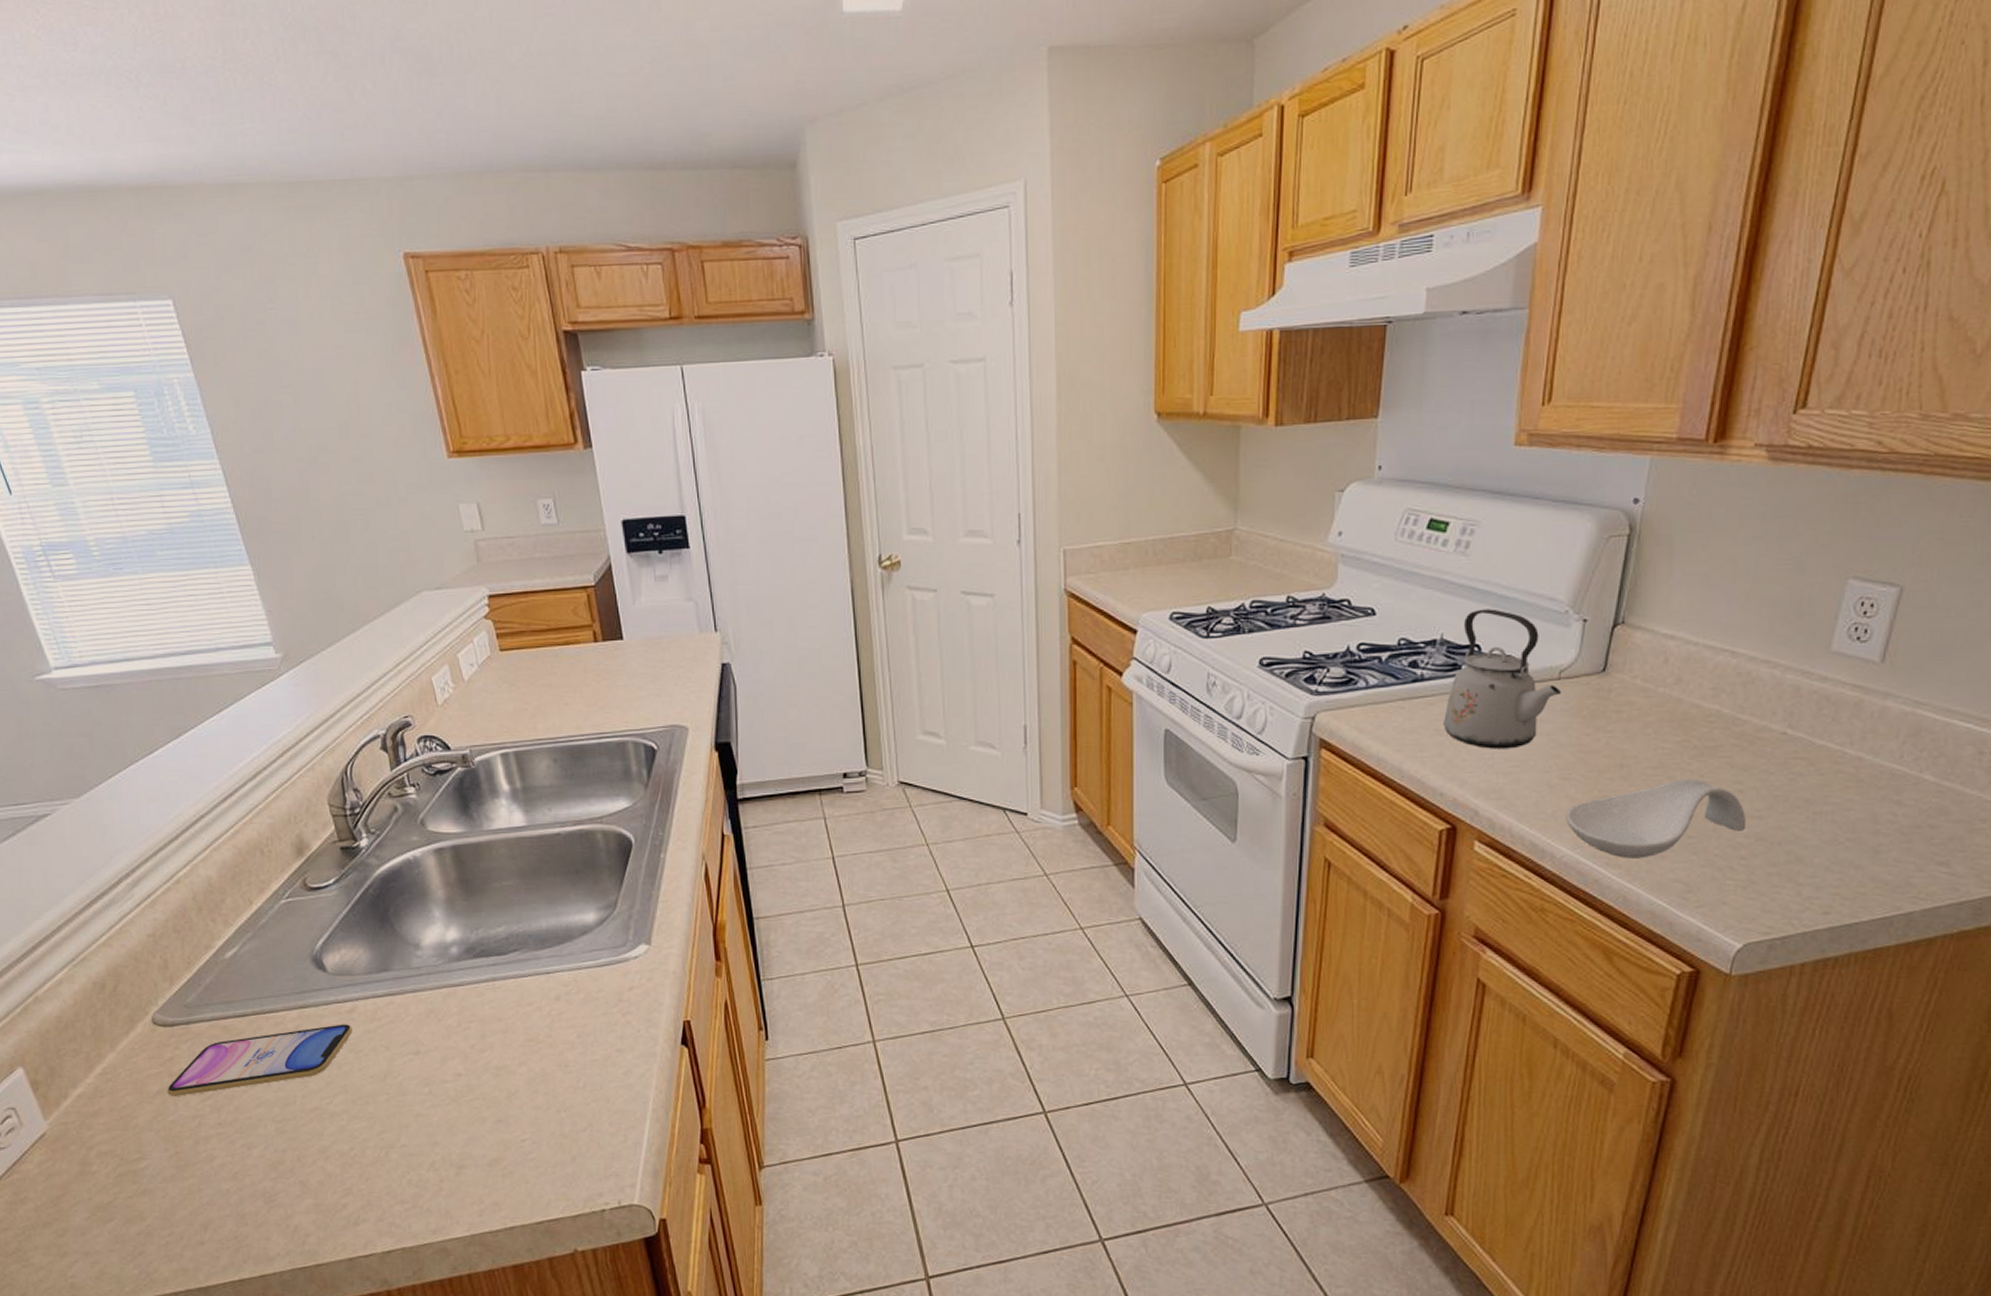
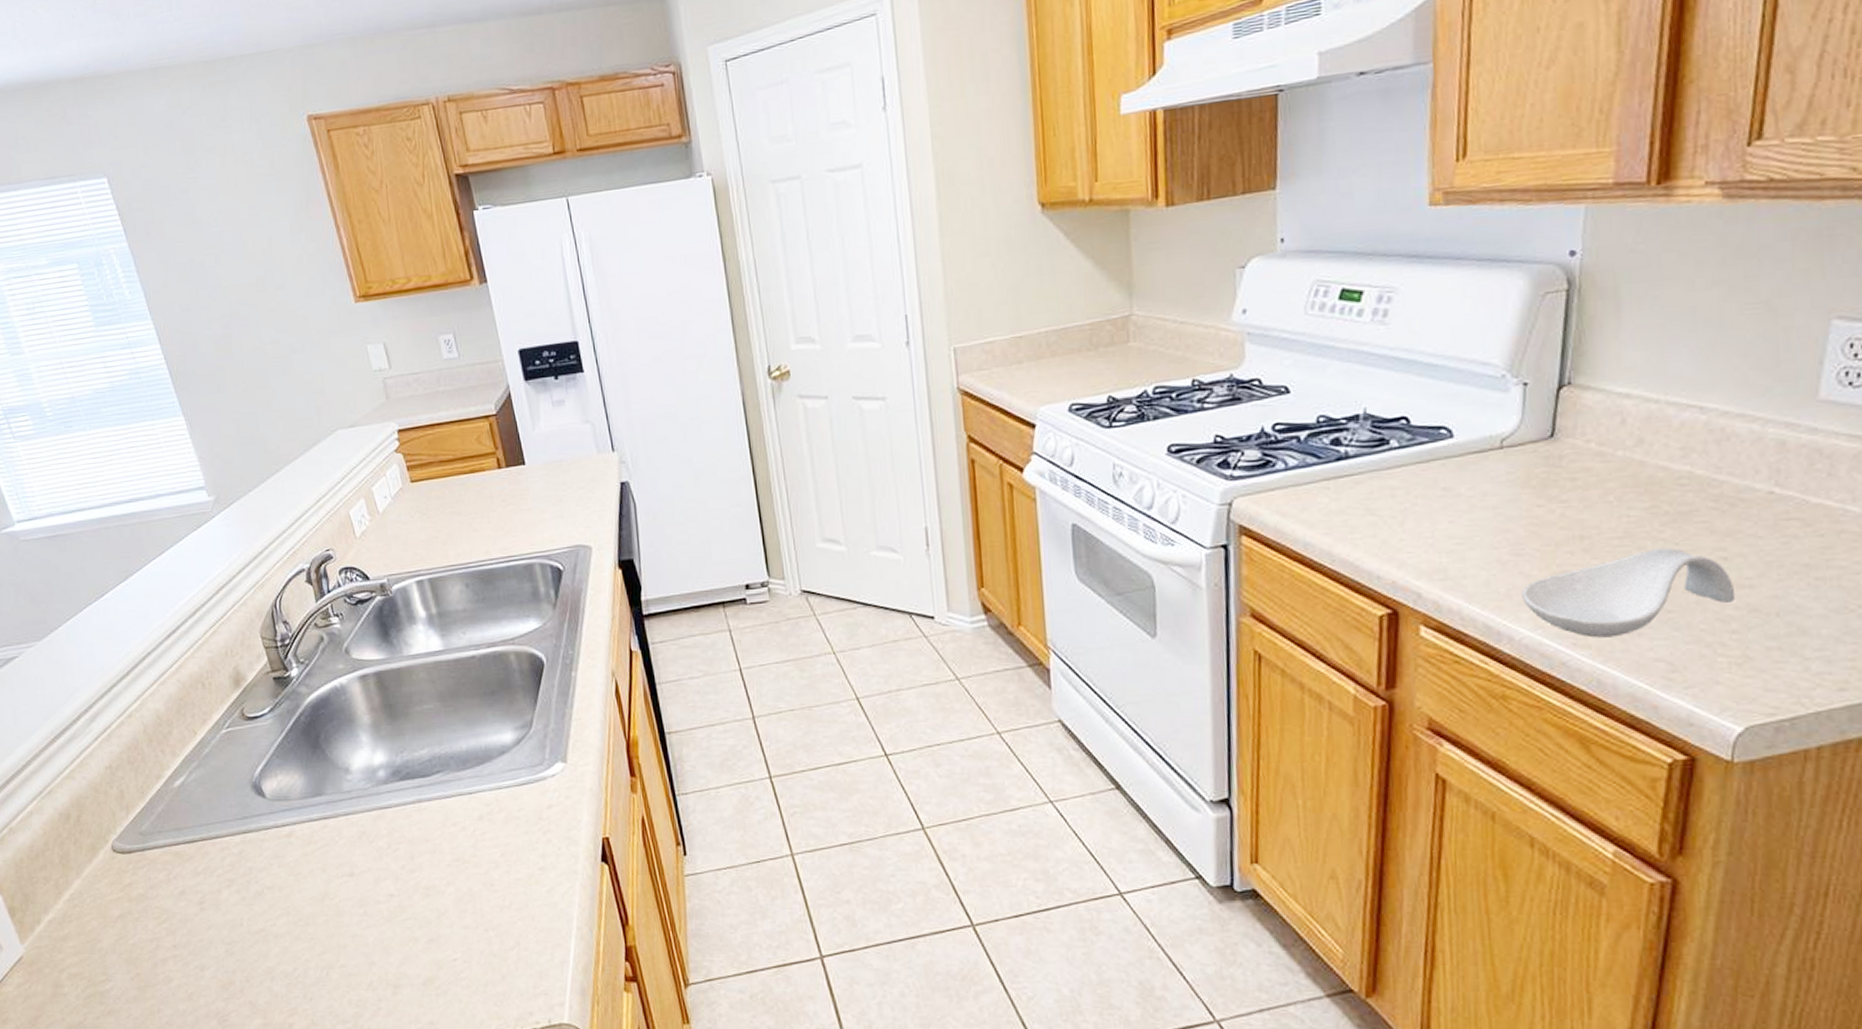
smartphone: present [167,1024,352,1096] -> none [127,848,291,920]
kettle: present [1443,609,1562,749] -> none [1374,378,1506,527]

